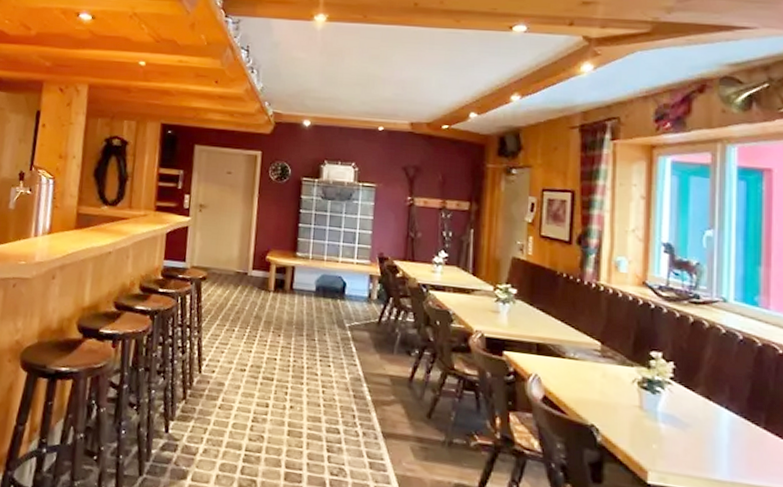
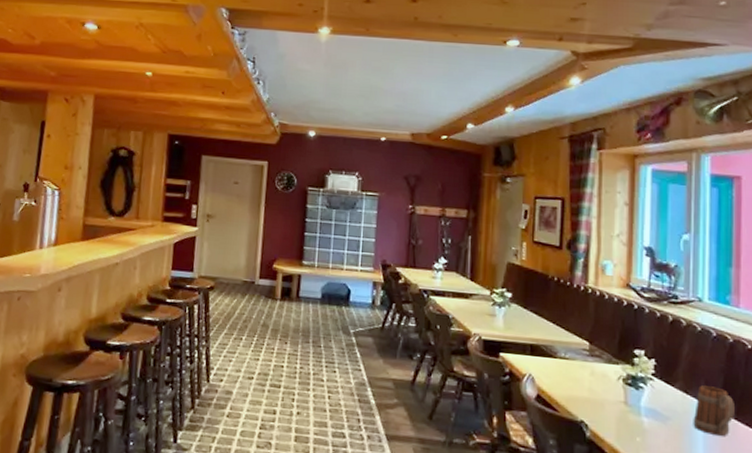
beer mug: none [716,391,763,447] -> present [693,385,735,436]

